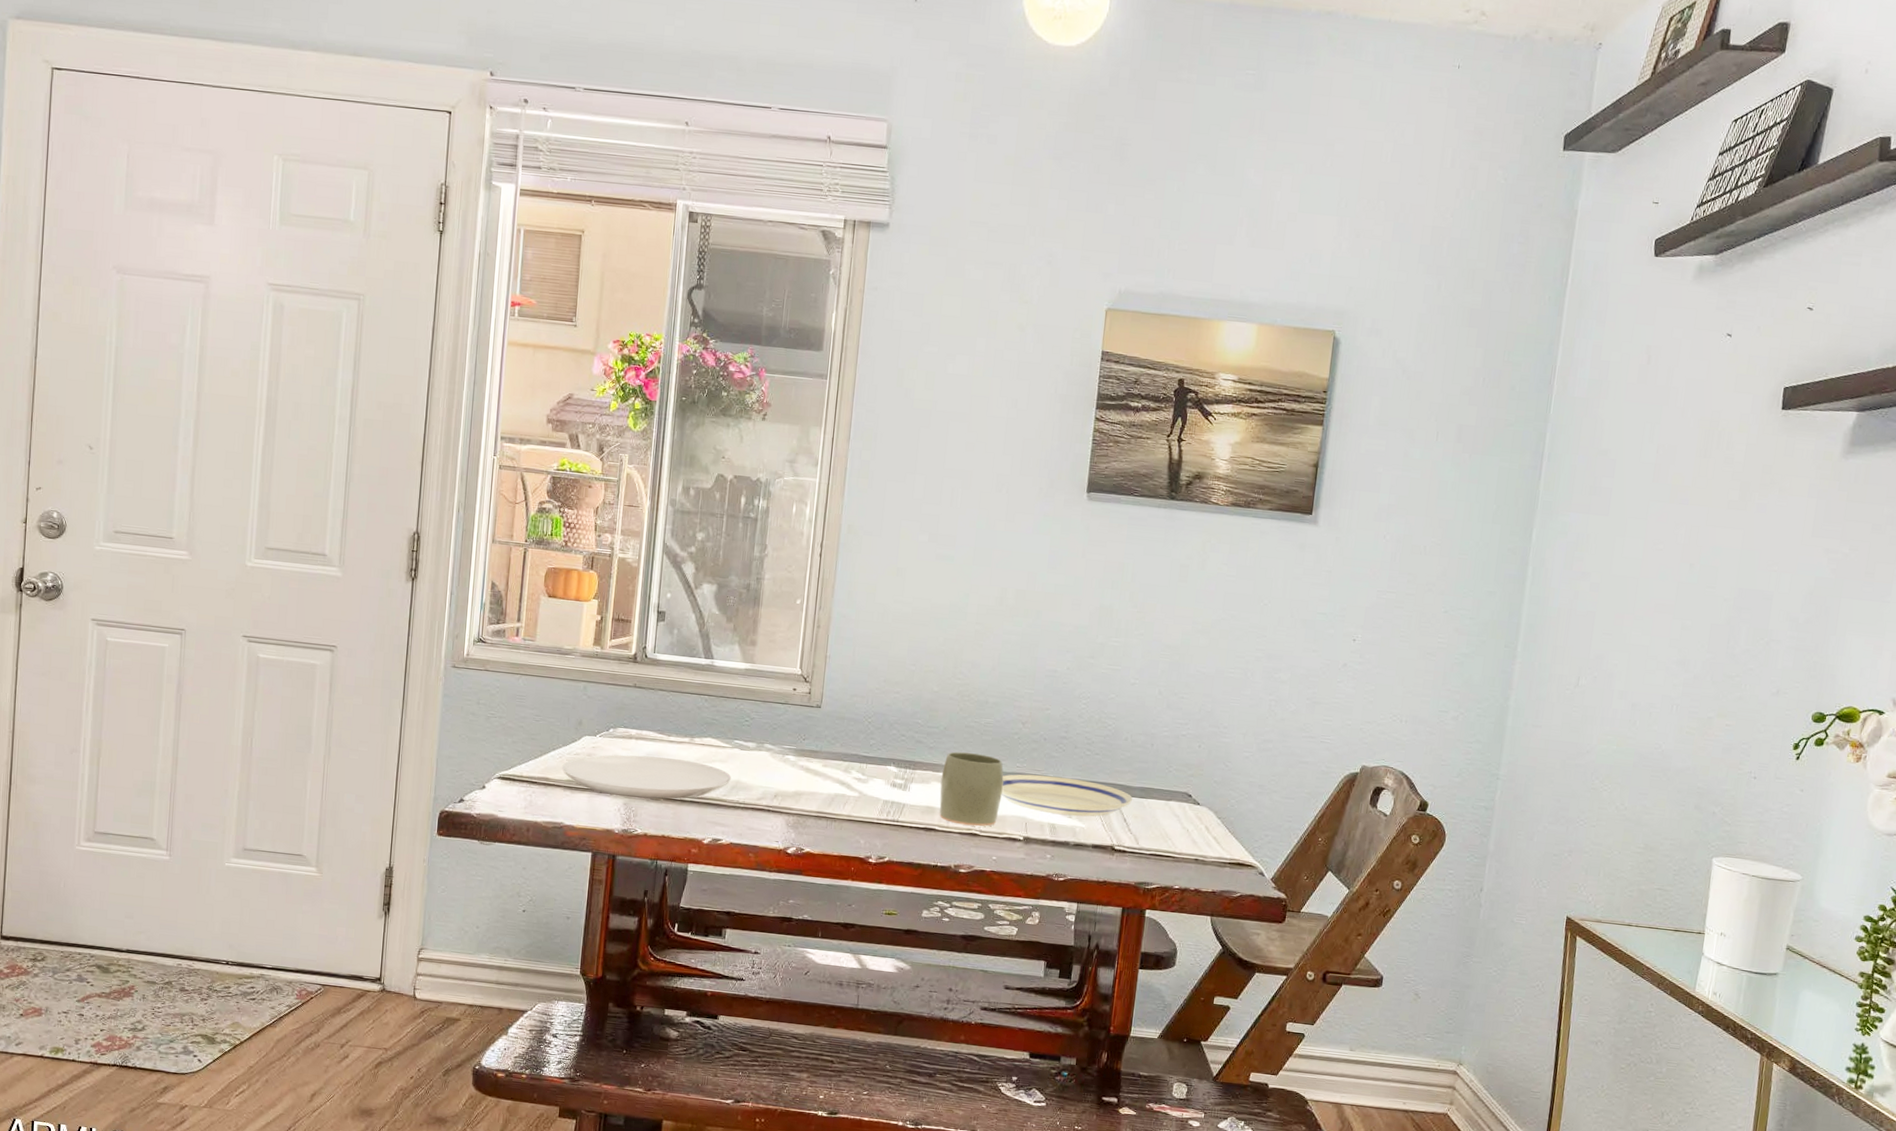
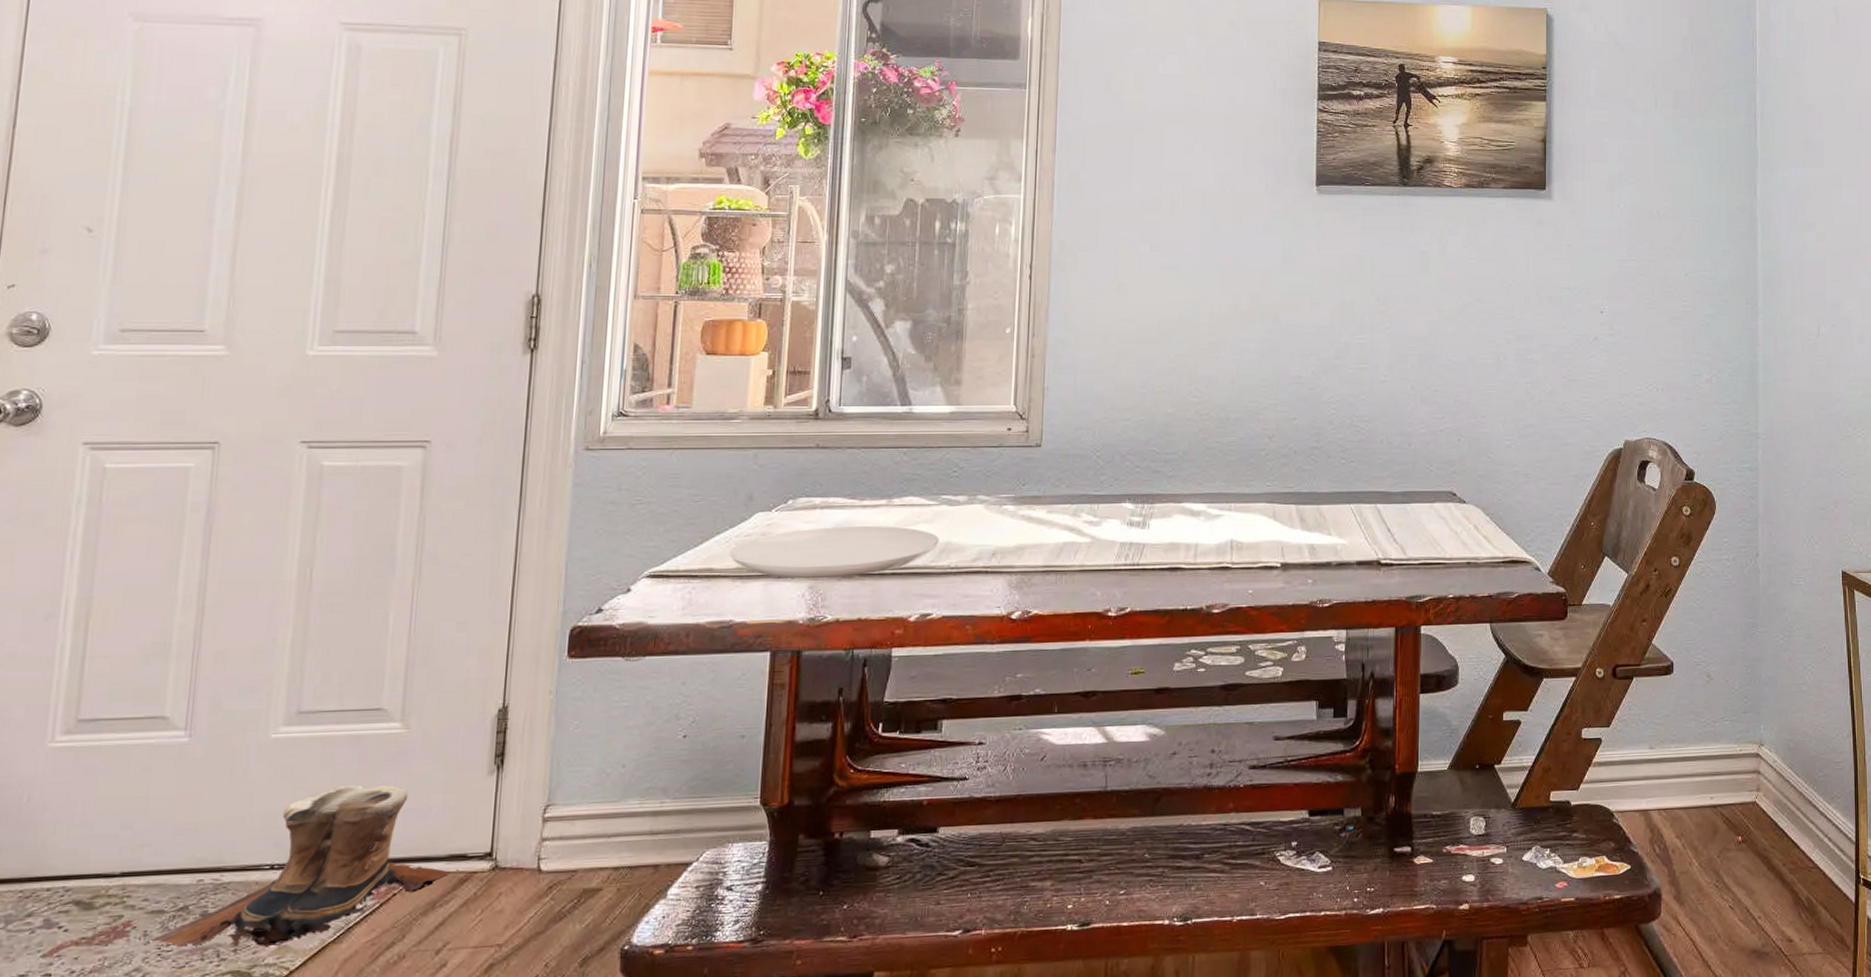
boot: none [142,909,357,1022] -> present [143,784,459,948]
mug: present [939,751,1004,827] -> none [1183,477,1254,559]
plate: present [1001,774,1132,817] -> none [1252,491,1394,534]

